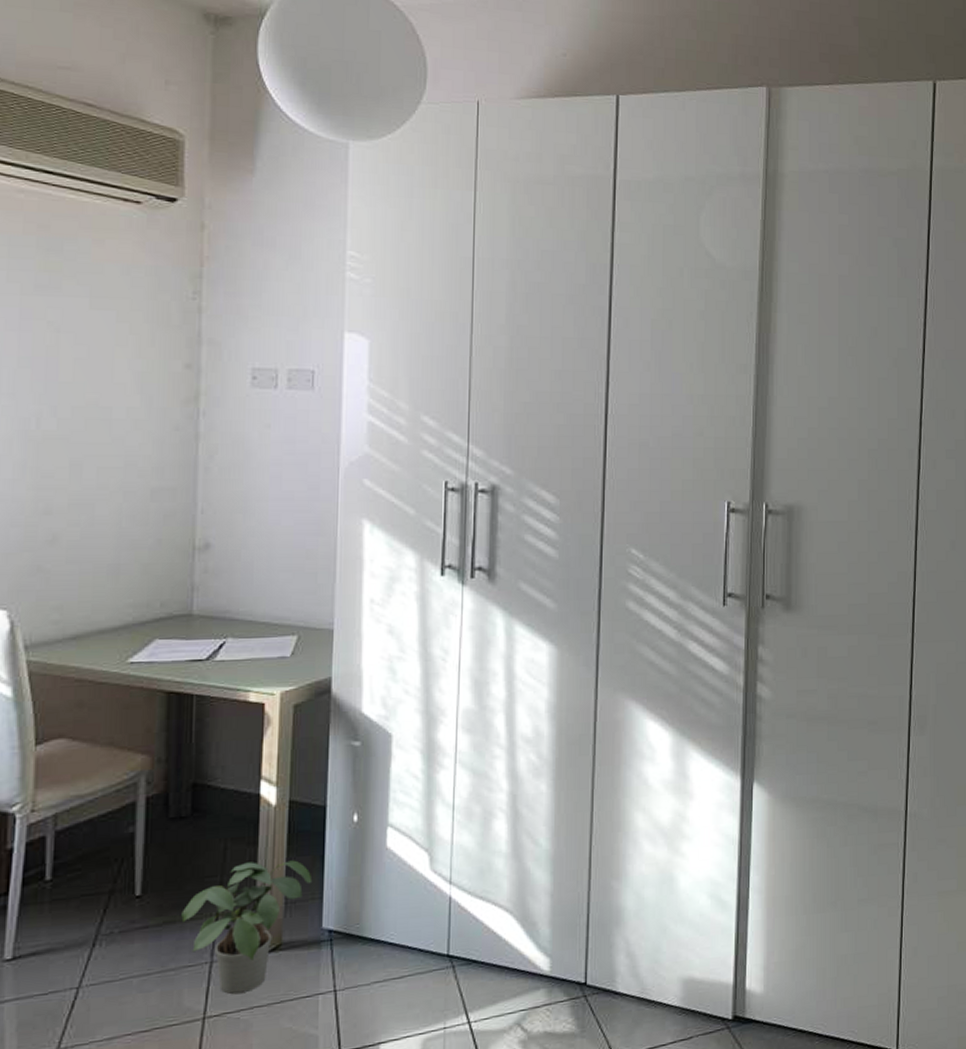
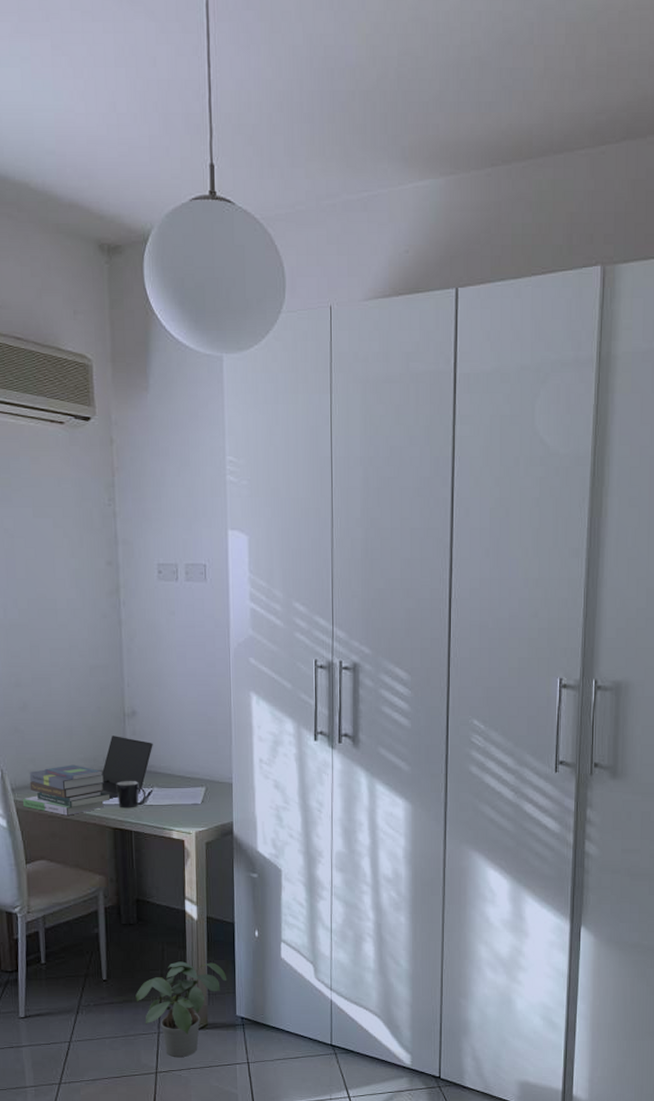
books: none [40,612,165,679] -> present [23,764,110,816]
laptop: none [152,574,230,653] -> present [100,736,153,798]
mug: none [175,631,217,669] -> present [116,781,147,811]

